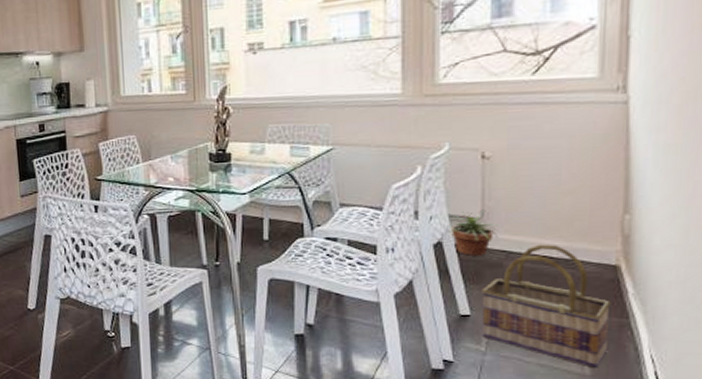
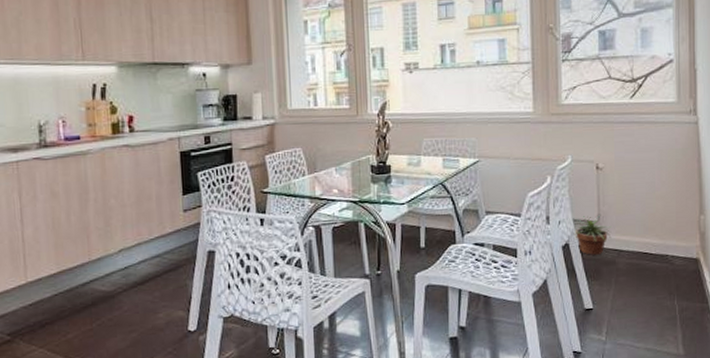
basket: present [480,244,611,368] -> none [600,242,695,348]

